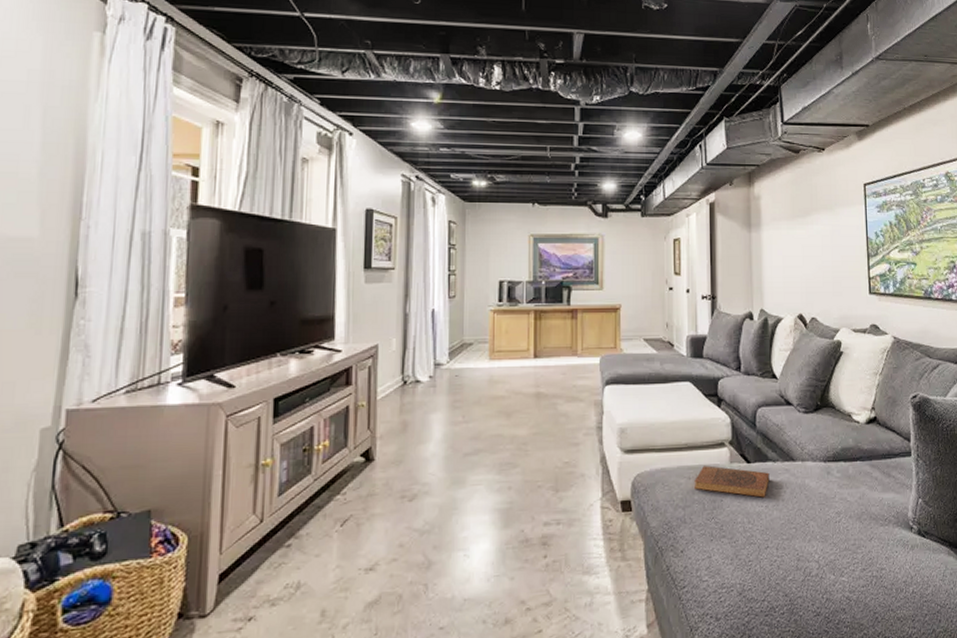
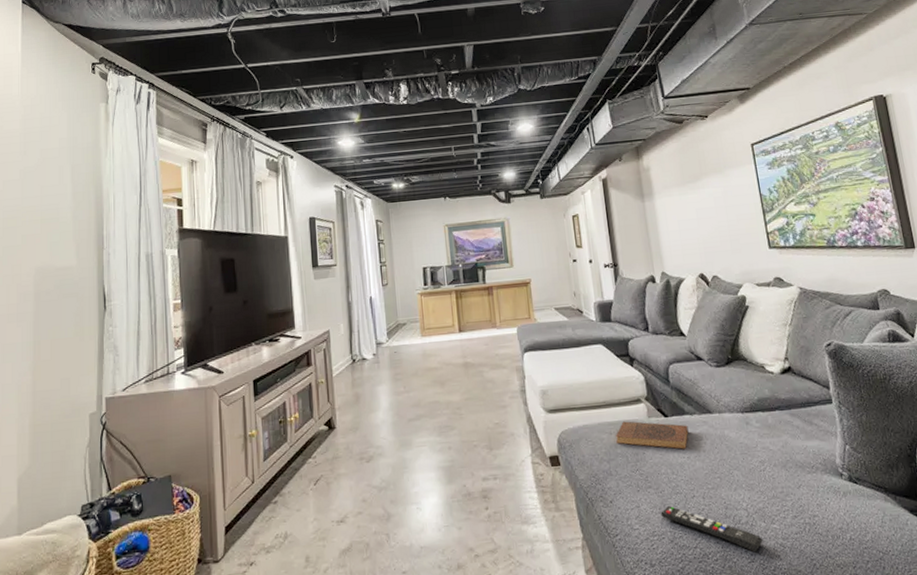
remote control: none [732,557,830,606] -> present [660,506,763,553]

